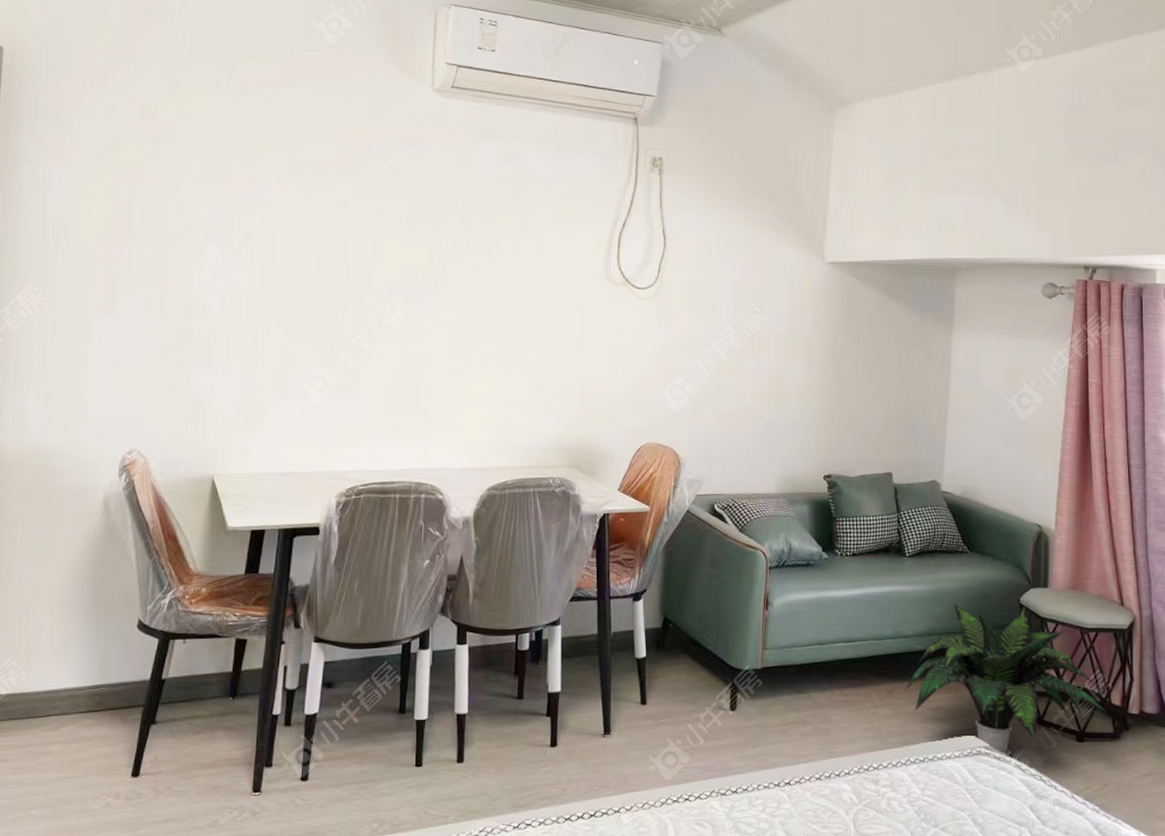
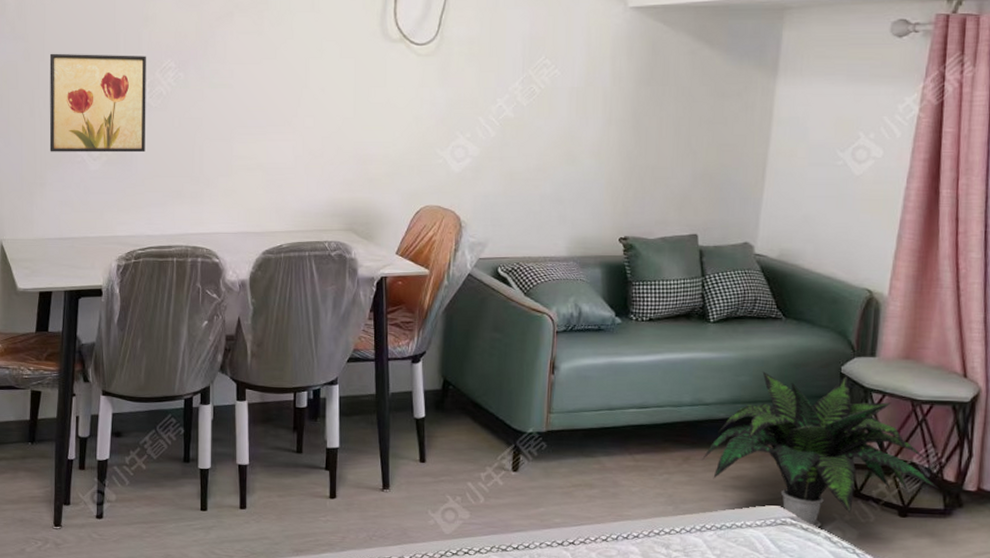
wall art: none [271,283,376,386] -> present [49,53,146,153]

